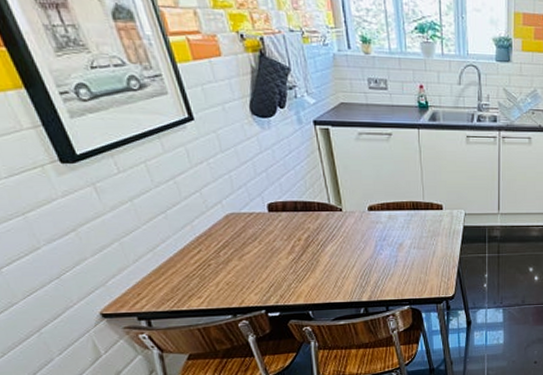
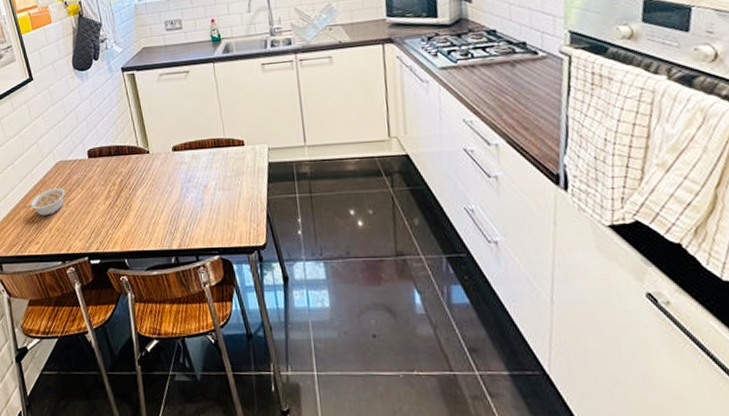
legume: none [180,241,238,270] -> present [23,188,66,216]

